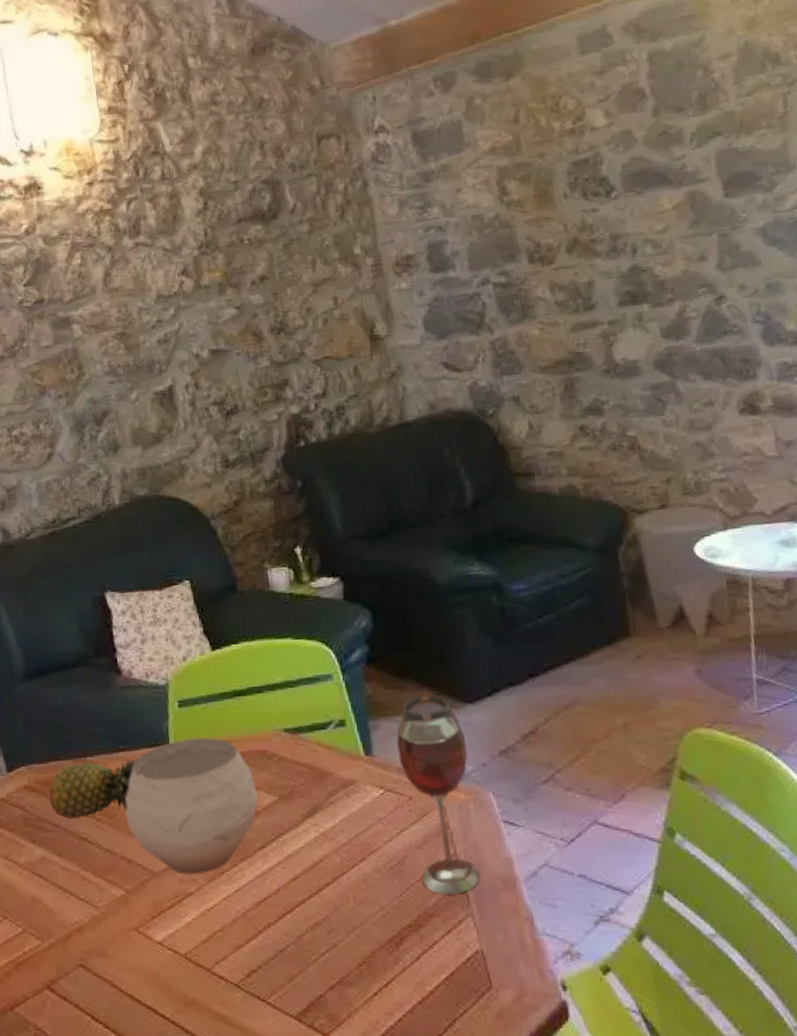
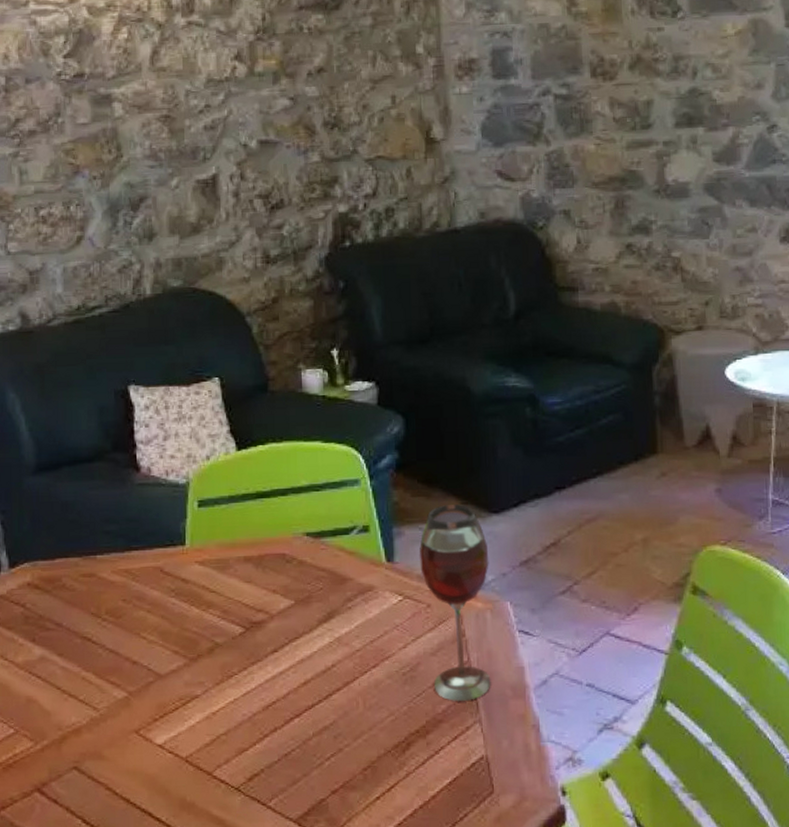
fruit: present [49,756,137,820] -> none [54,555,150,619]
bowl: present [125,737,259,875] -> none [134,538,275,678]

